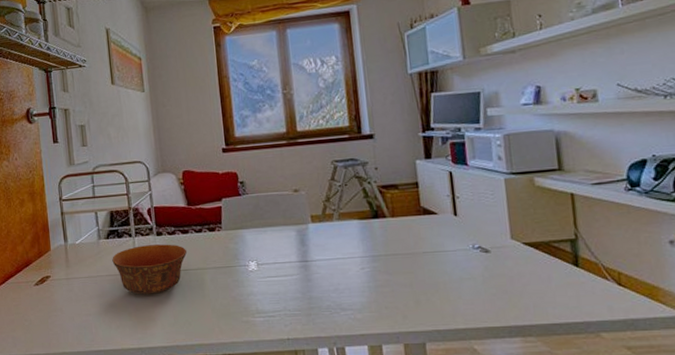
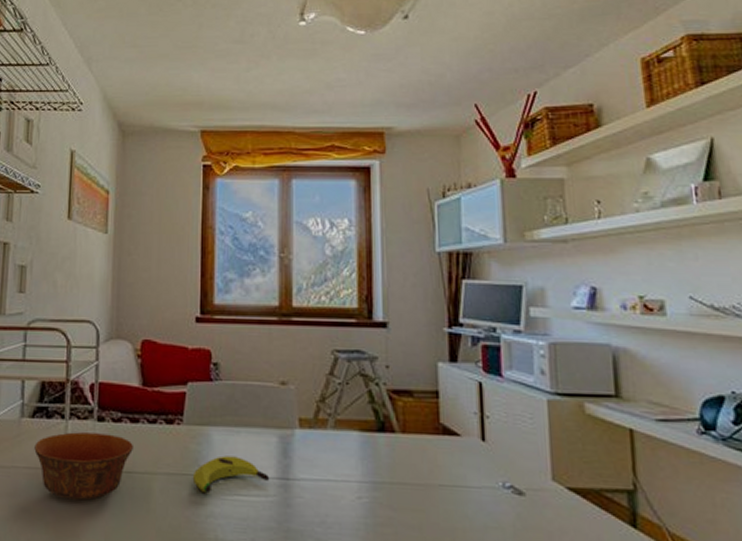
banana: none [234,249,293,279] -> present [192,455,270,494]

